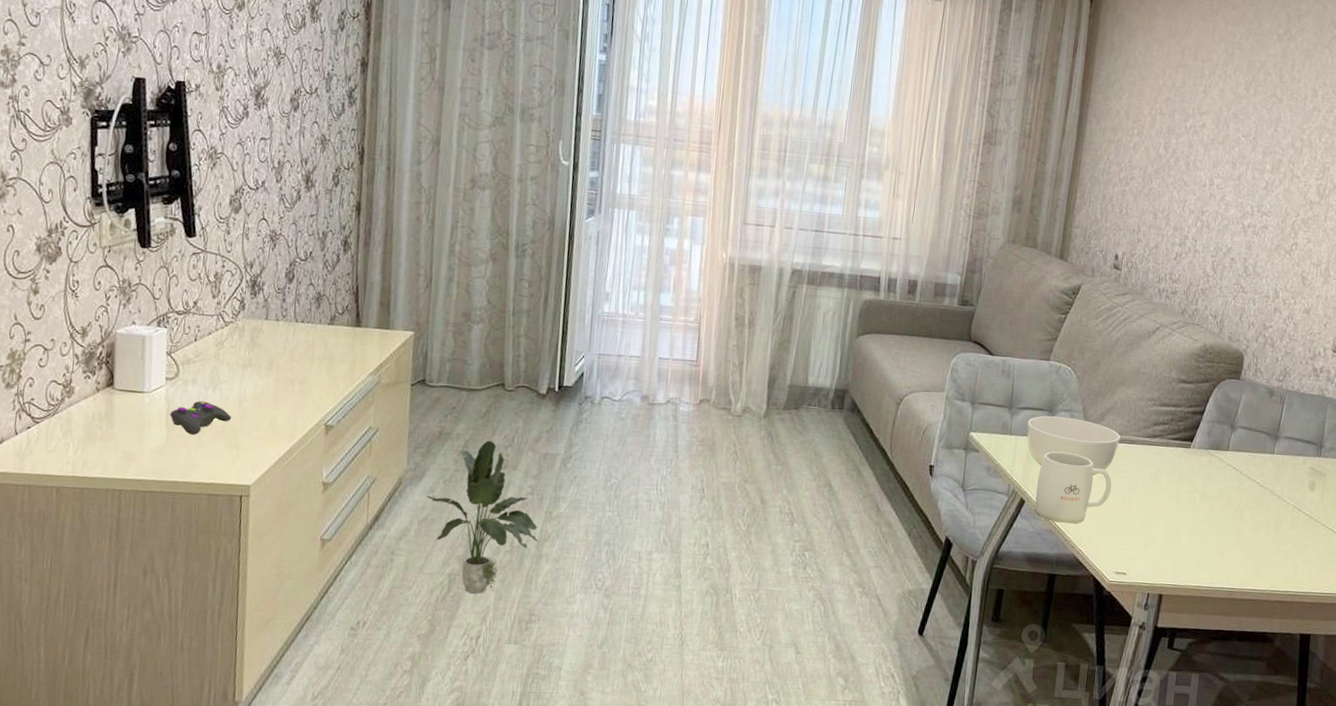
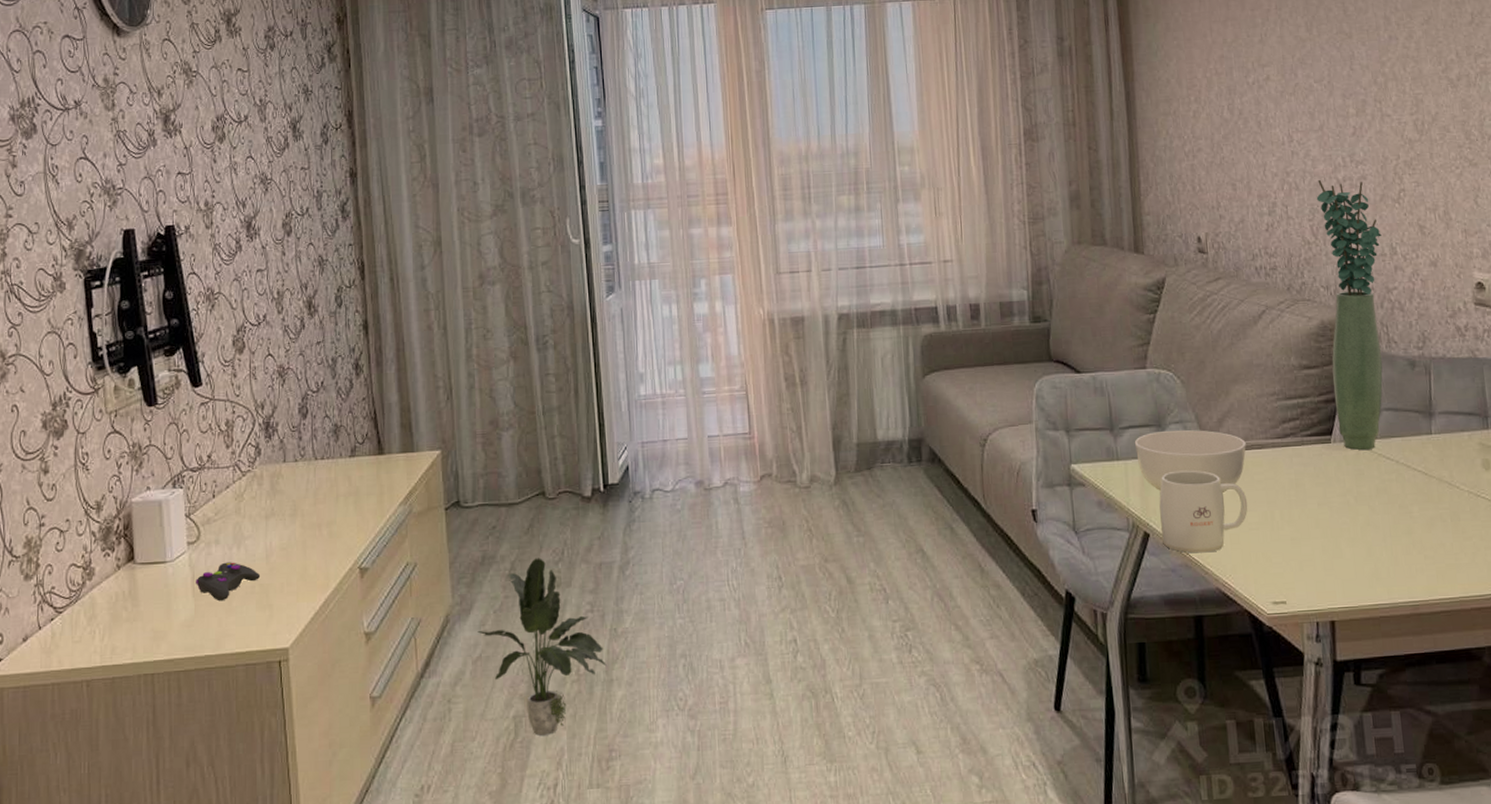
vase: none [1199,223,1270,459] -> present [1316,180,1383,451]

